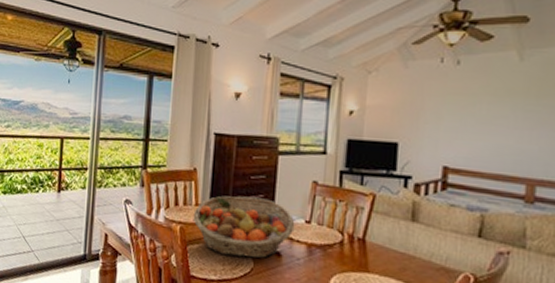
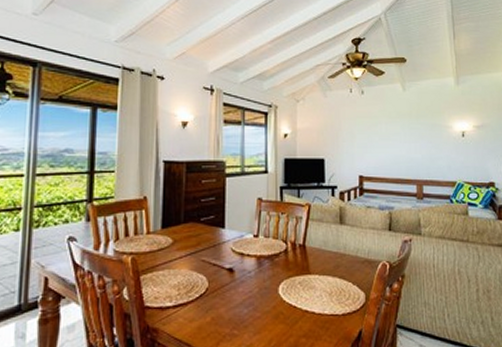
fruit basket: present [193,195,295,259] -> none [145,219,245,280]

